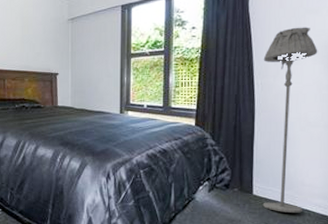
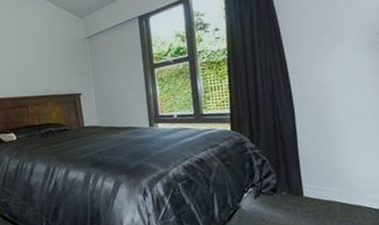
floor lamp: present [262,27,318,213] -> none [296,12,363,213]

